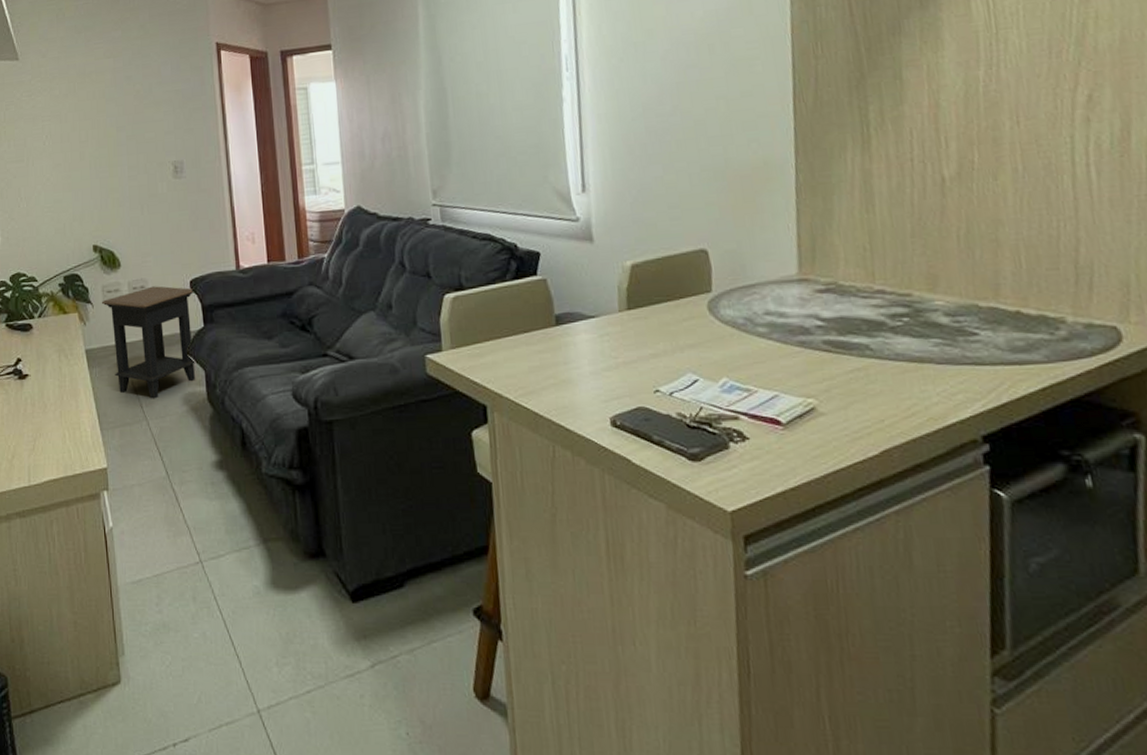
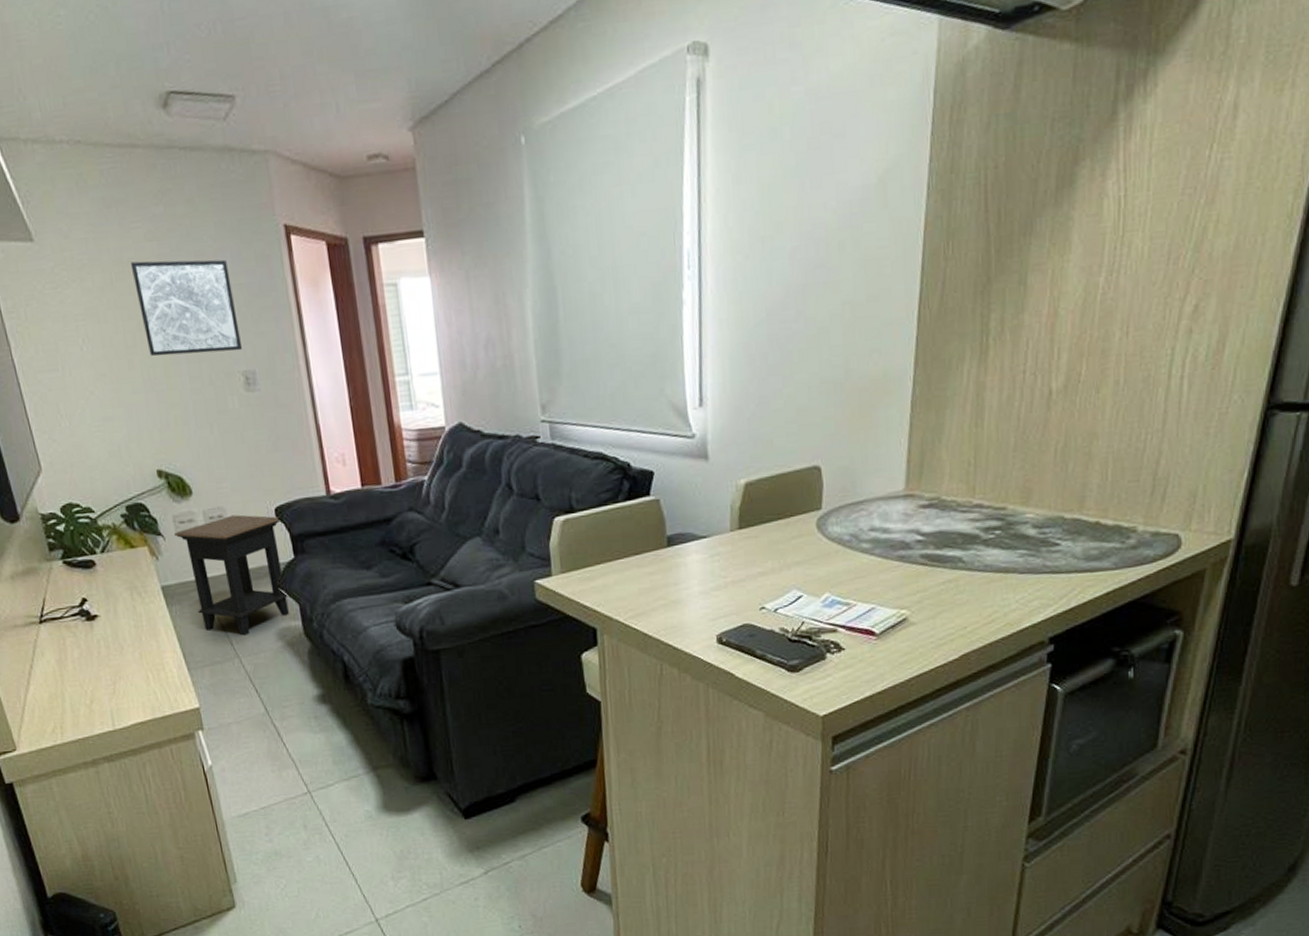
wall art: none [90,71,173,149] -> present [130,259,242,356]

